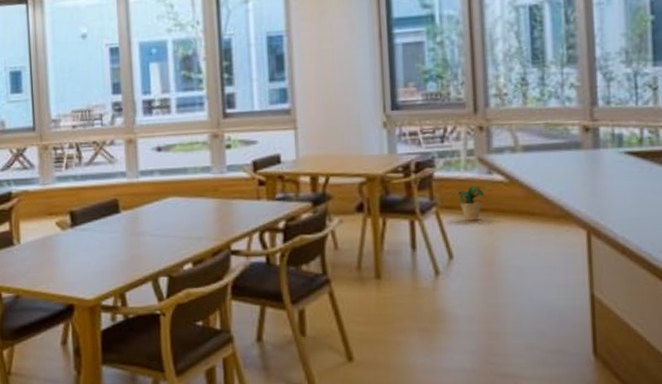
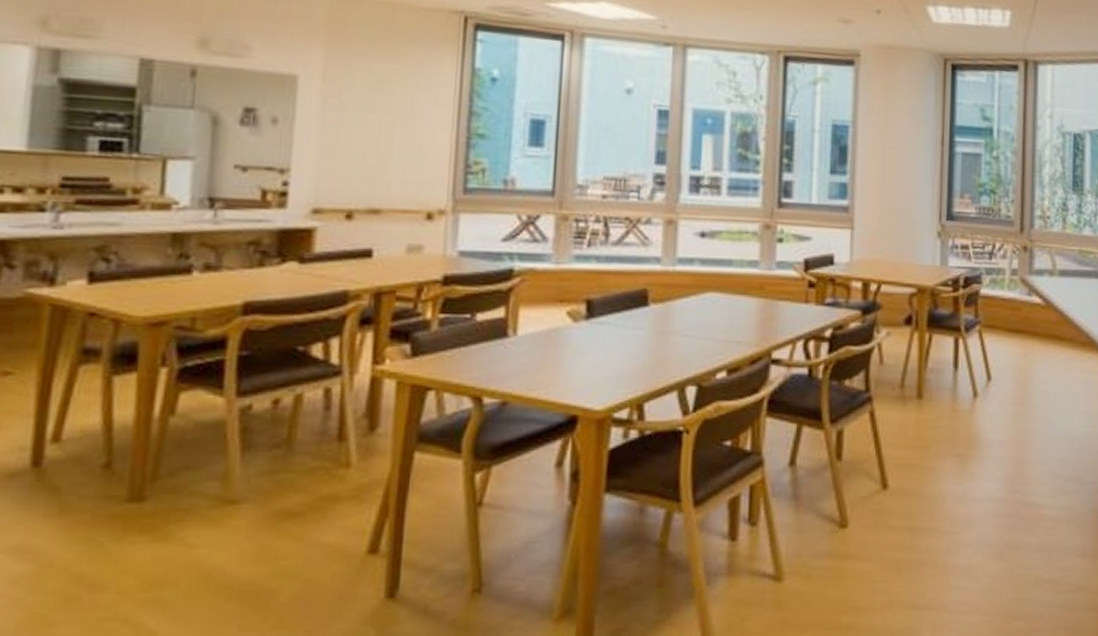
potted plant: present [448,186,489,221] -> none [991,307,1028,342]

